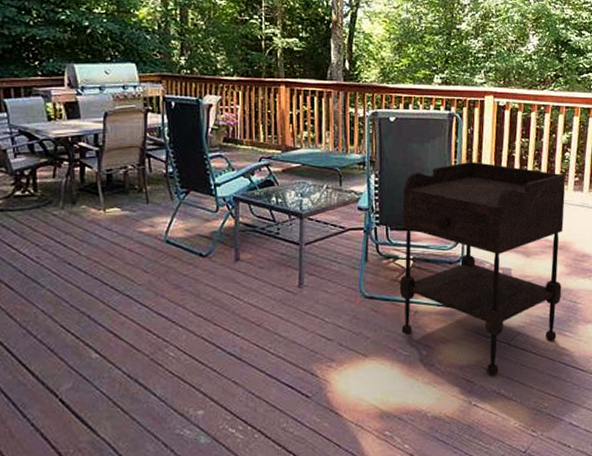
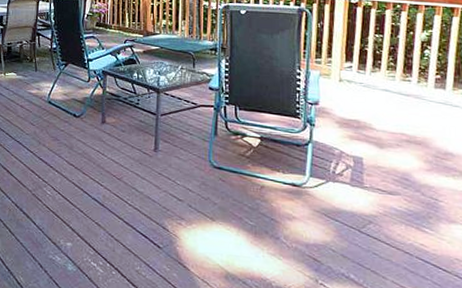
side table: present [399,161,566,376] -> none [246,52,426,259]

